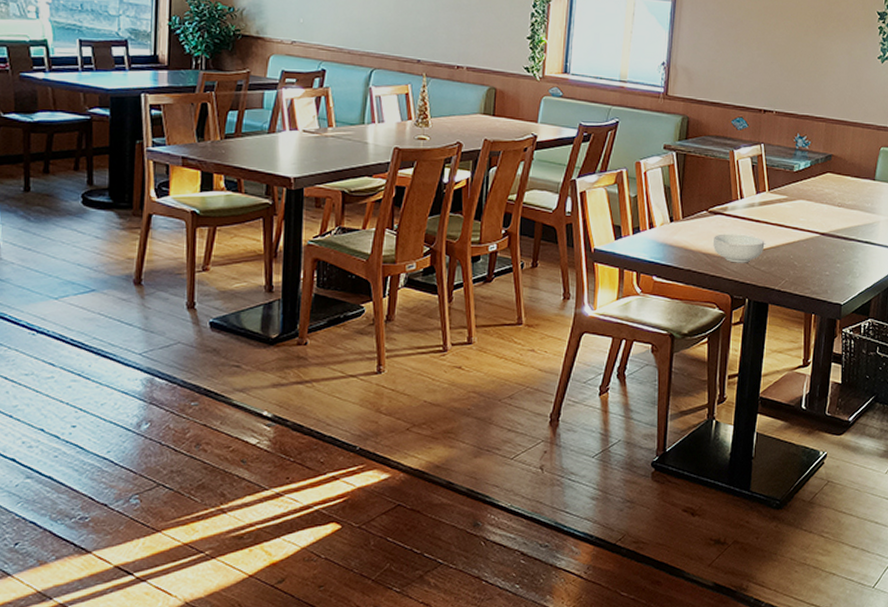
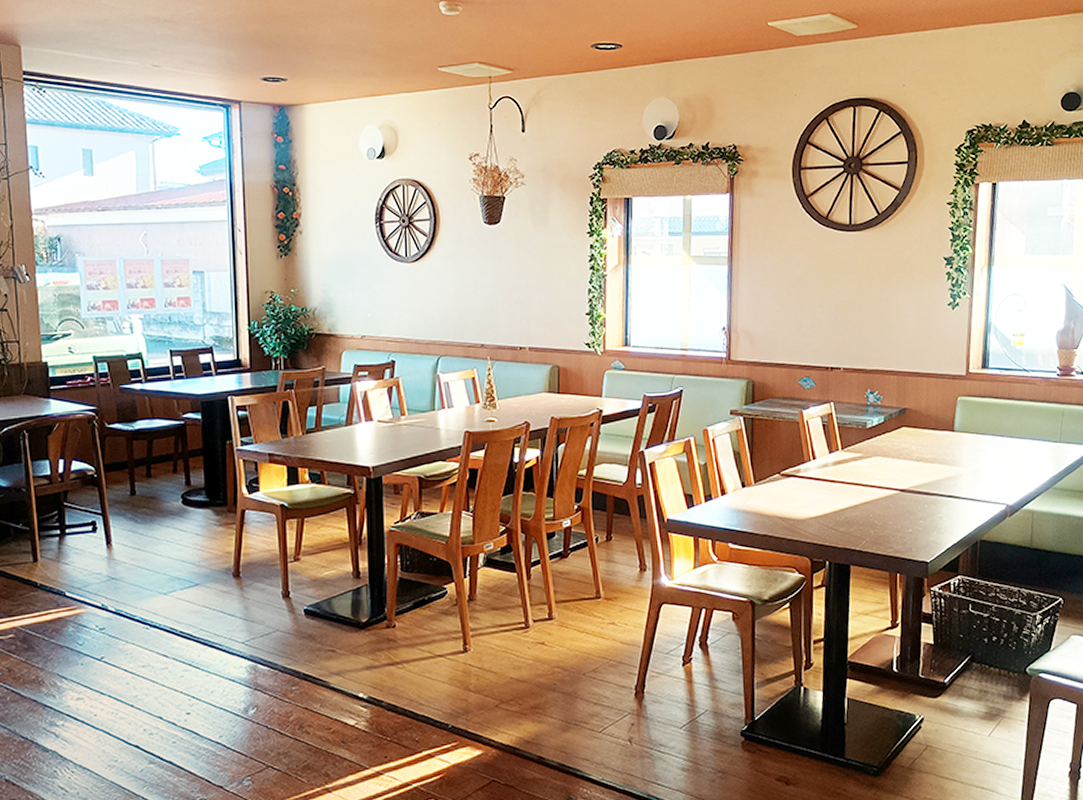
cereal bowl: present [713,234,765,263] -> none [788,495,842,525]

